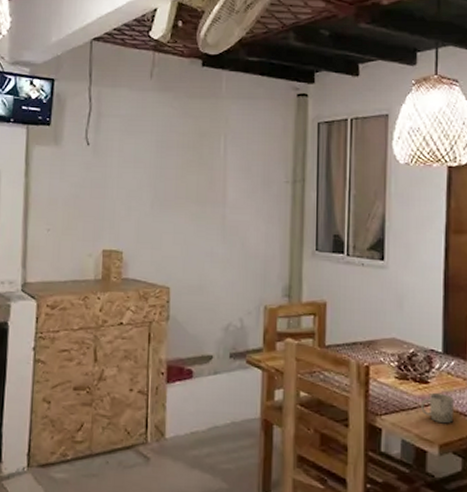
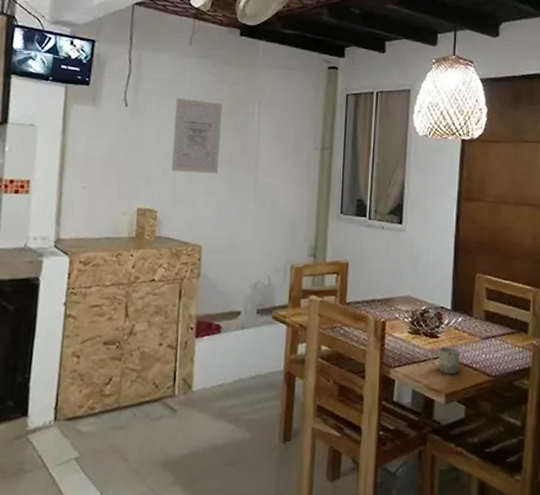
wall art: none [135,134,186,212] -> present [171,98,223,173]

